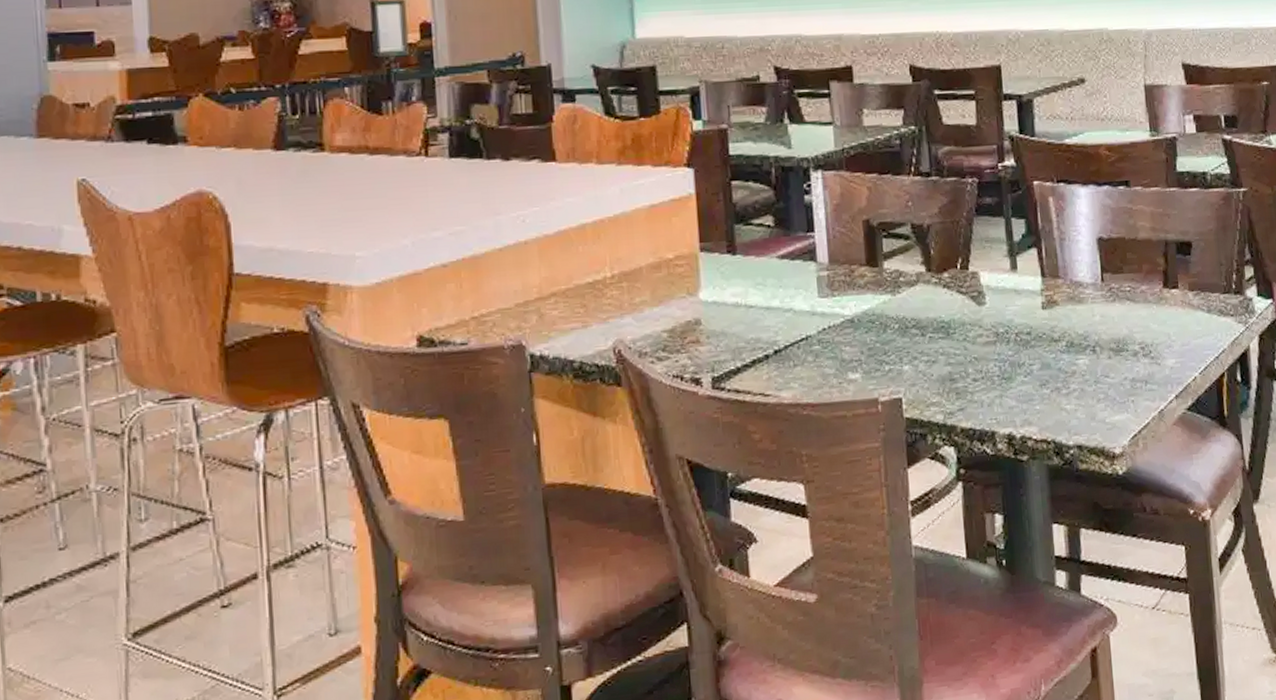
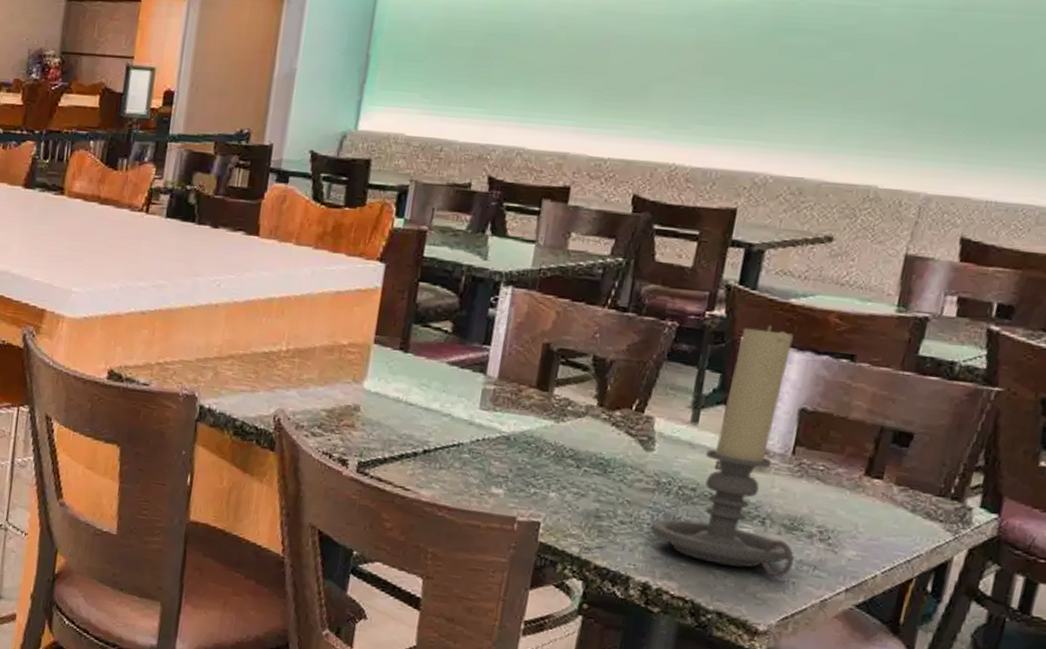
candle holder: none [1001,166,1128,400] -> present [650,325,794,577]

